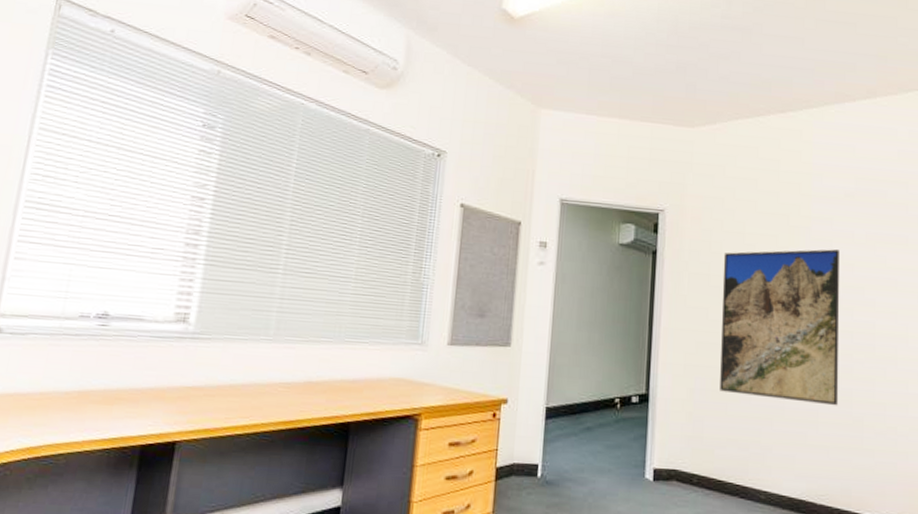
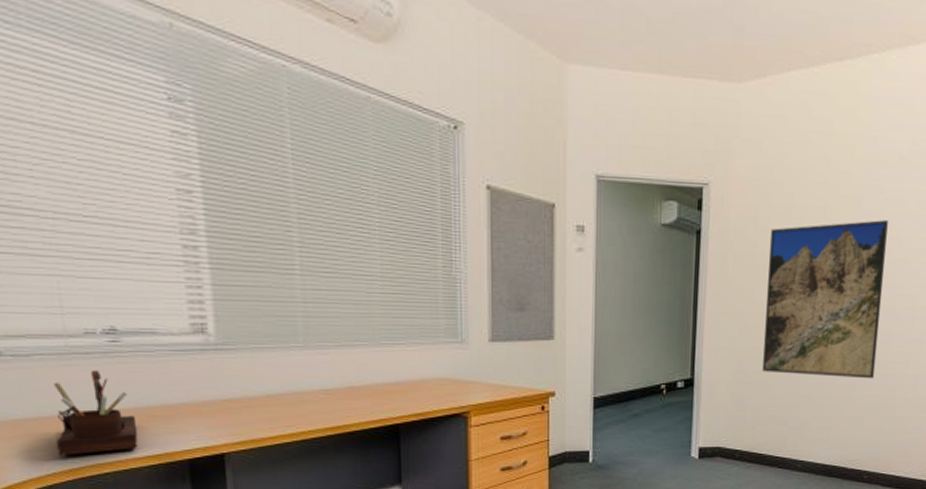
desk organizer: none [21,350,103,434] -> present [53,369,138,456]

